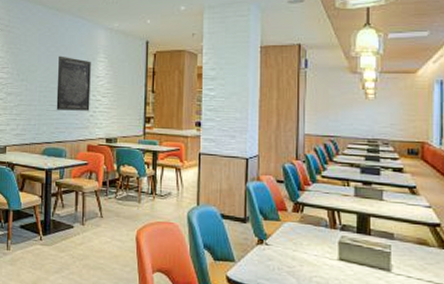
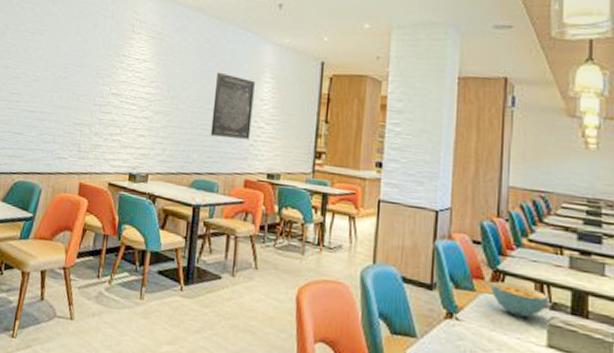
cereal bowl: none [293,211,340,238] -> present [491,281,550,317]

